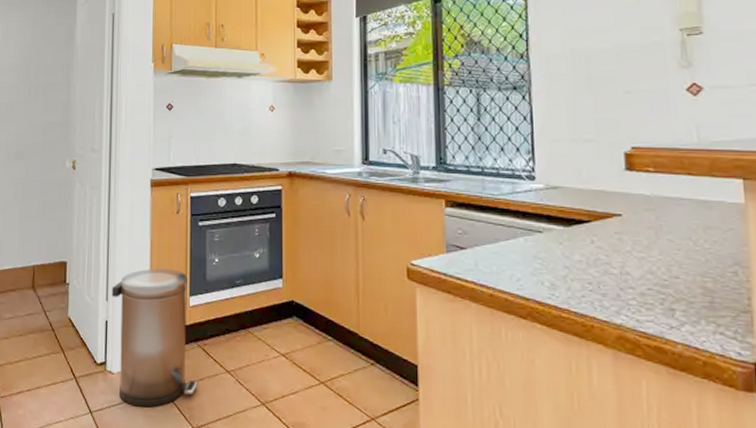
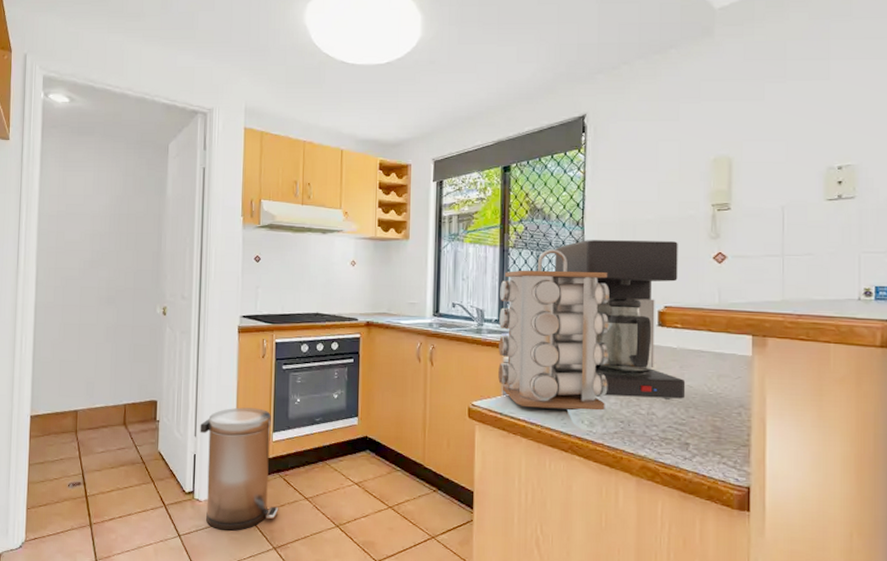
spice rack: none [436,86,571,271] -> present [498,249,609,411]
coffee maker: none [497,72,666,256] -> present [555,240,686,399]

